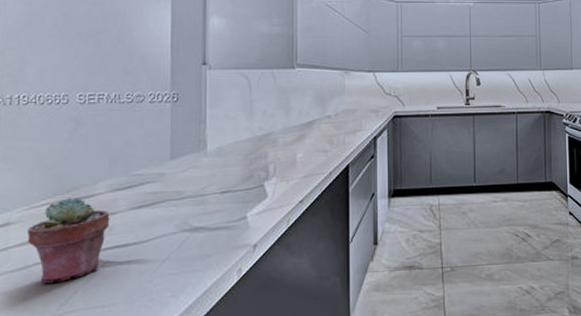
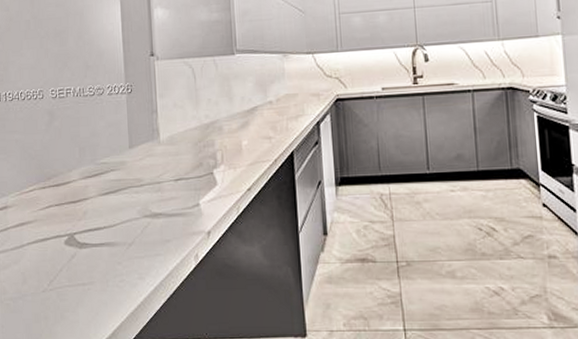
potted succulent: present [27,197,110,284] -> none [20,184,84,262]

